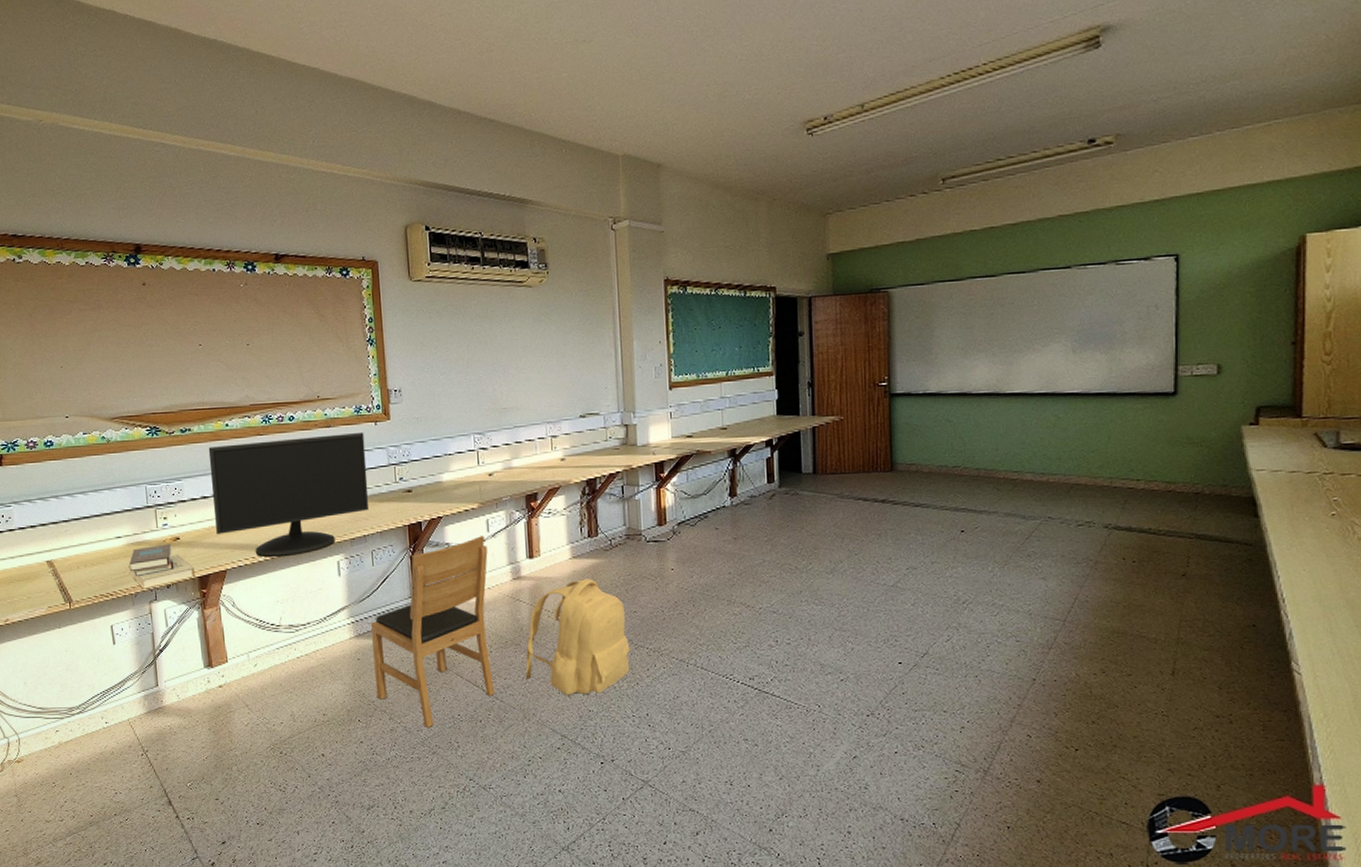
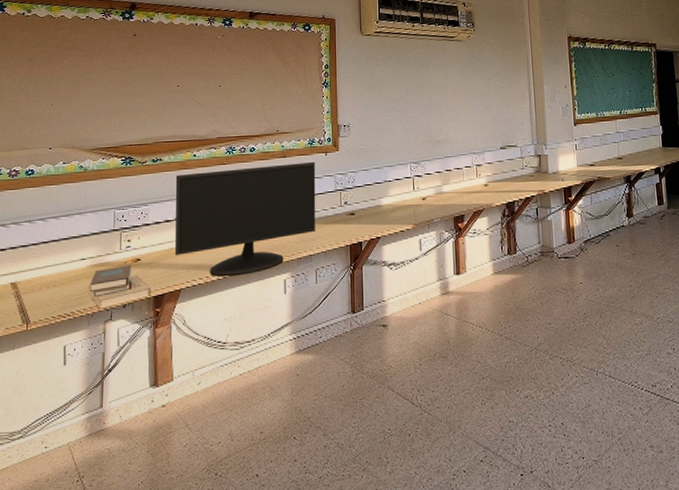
chair: present [370,536,495,729] -> none [310,254,424,444]
backpack: present [526,579,631,695] -> none [452,293,546,407]

